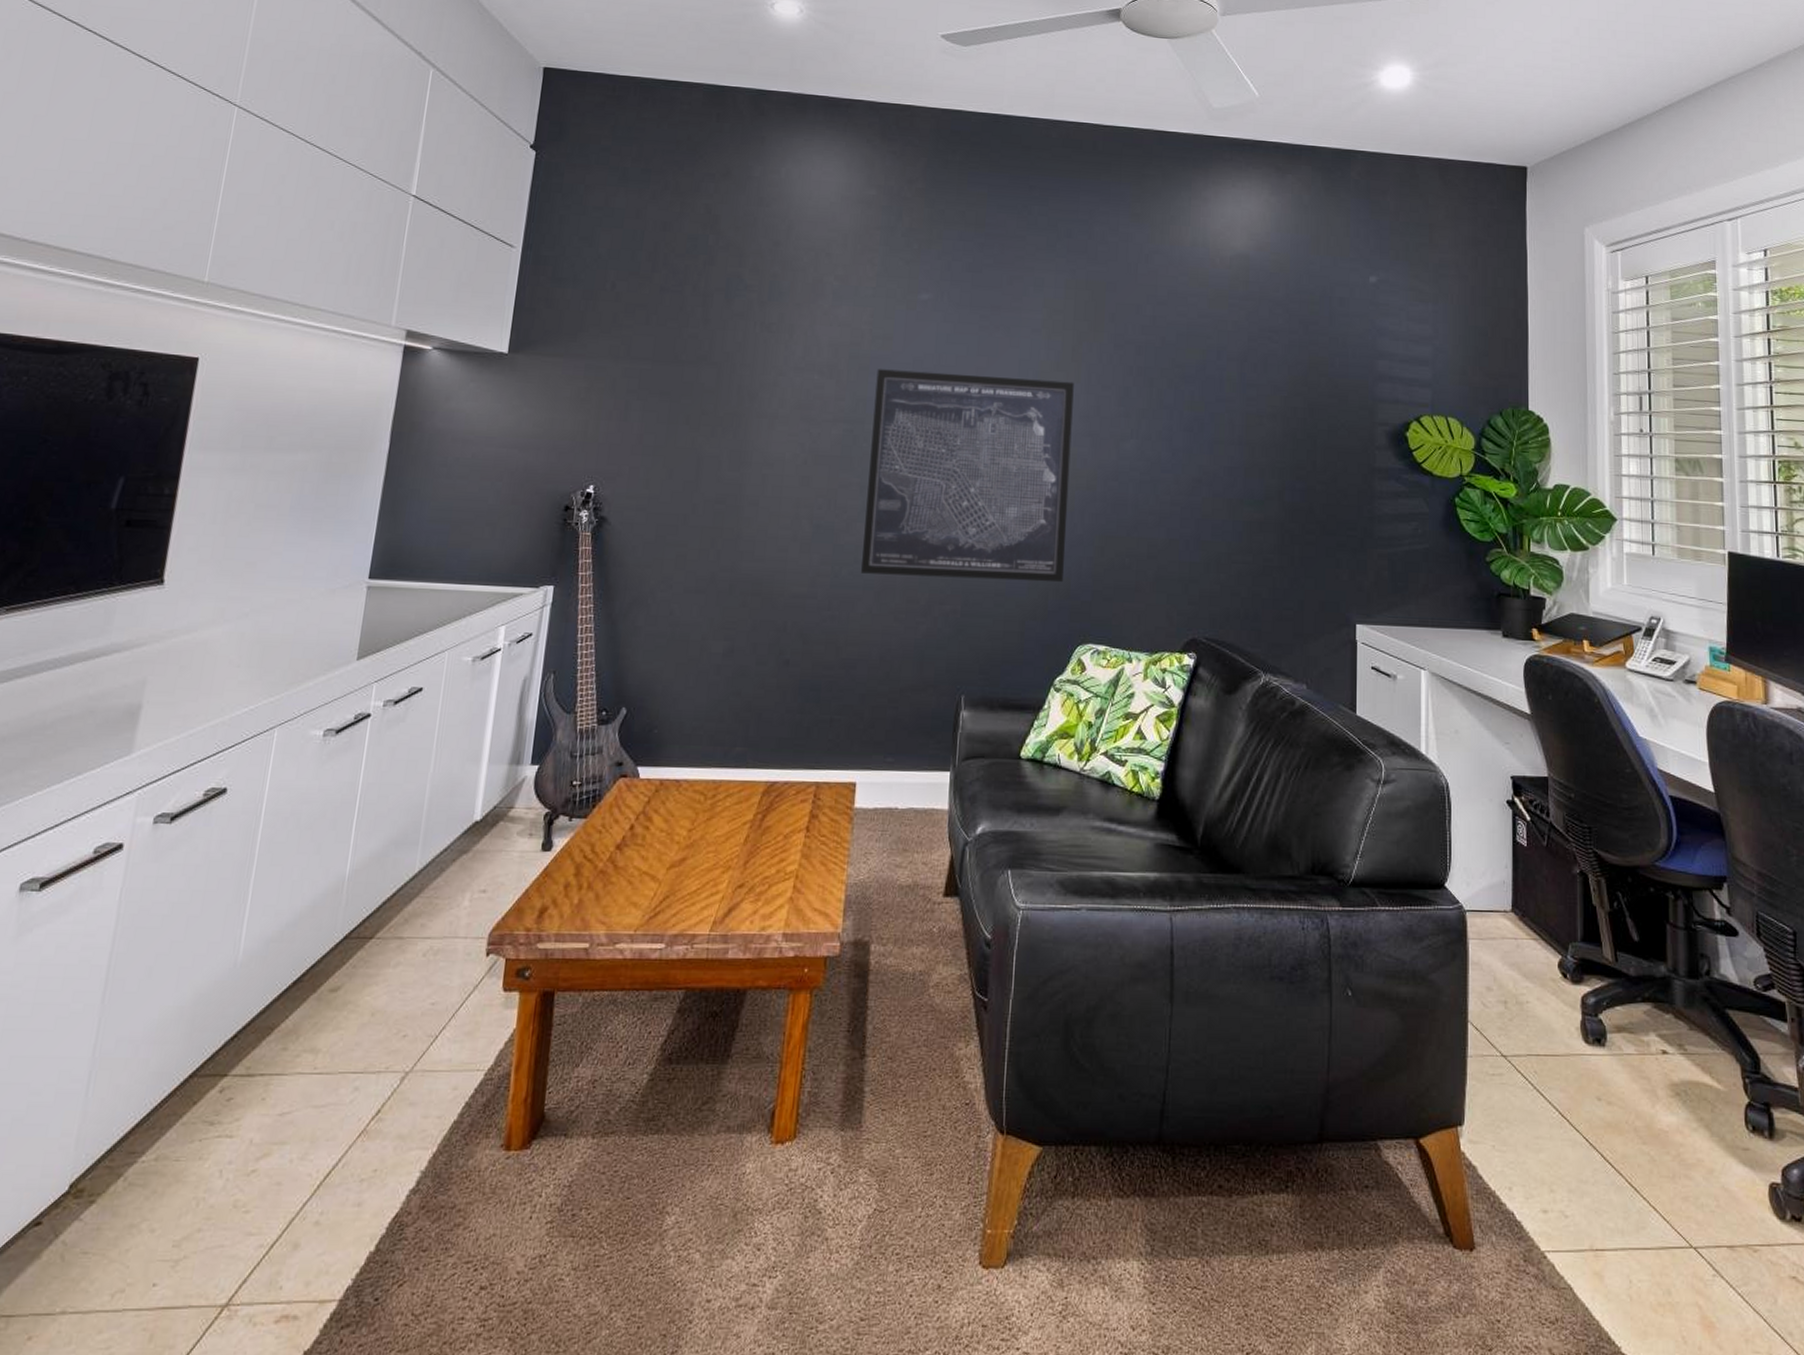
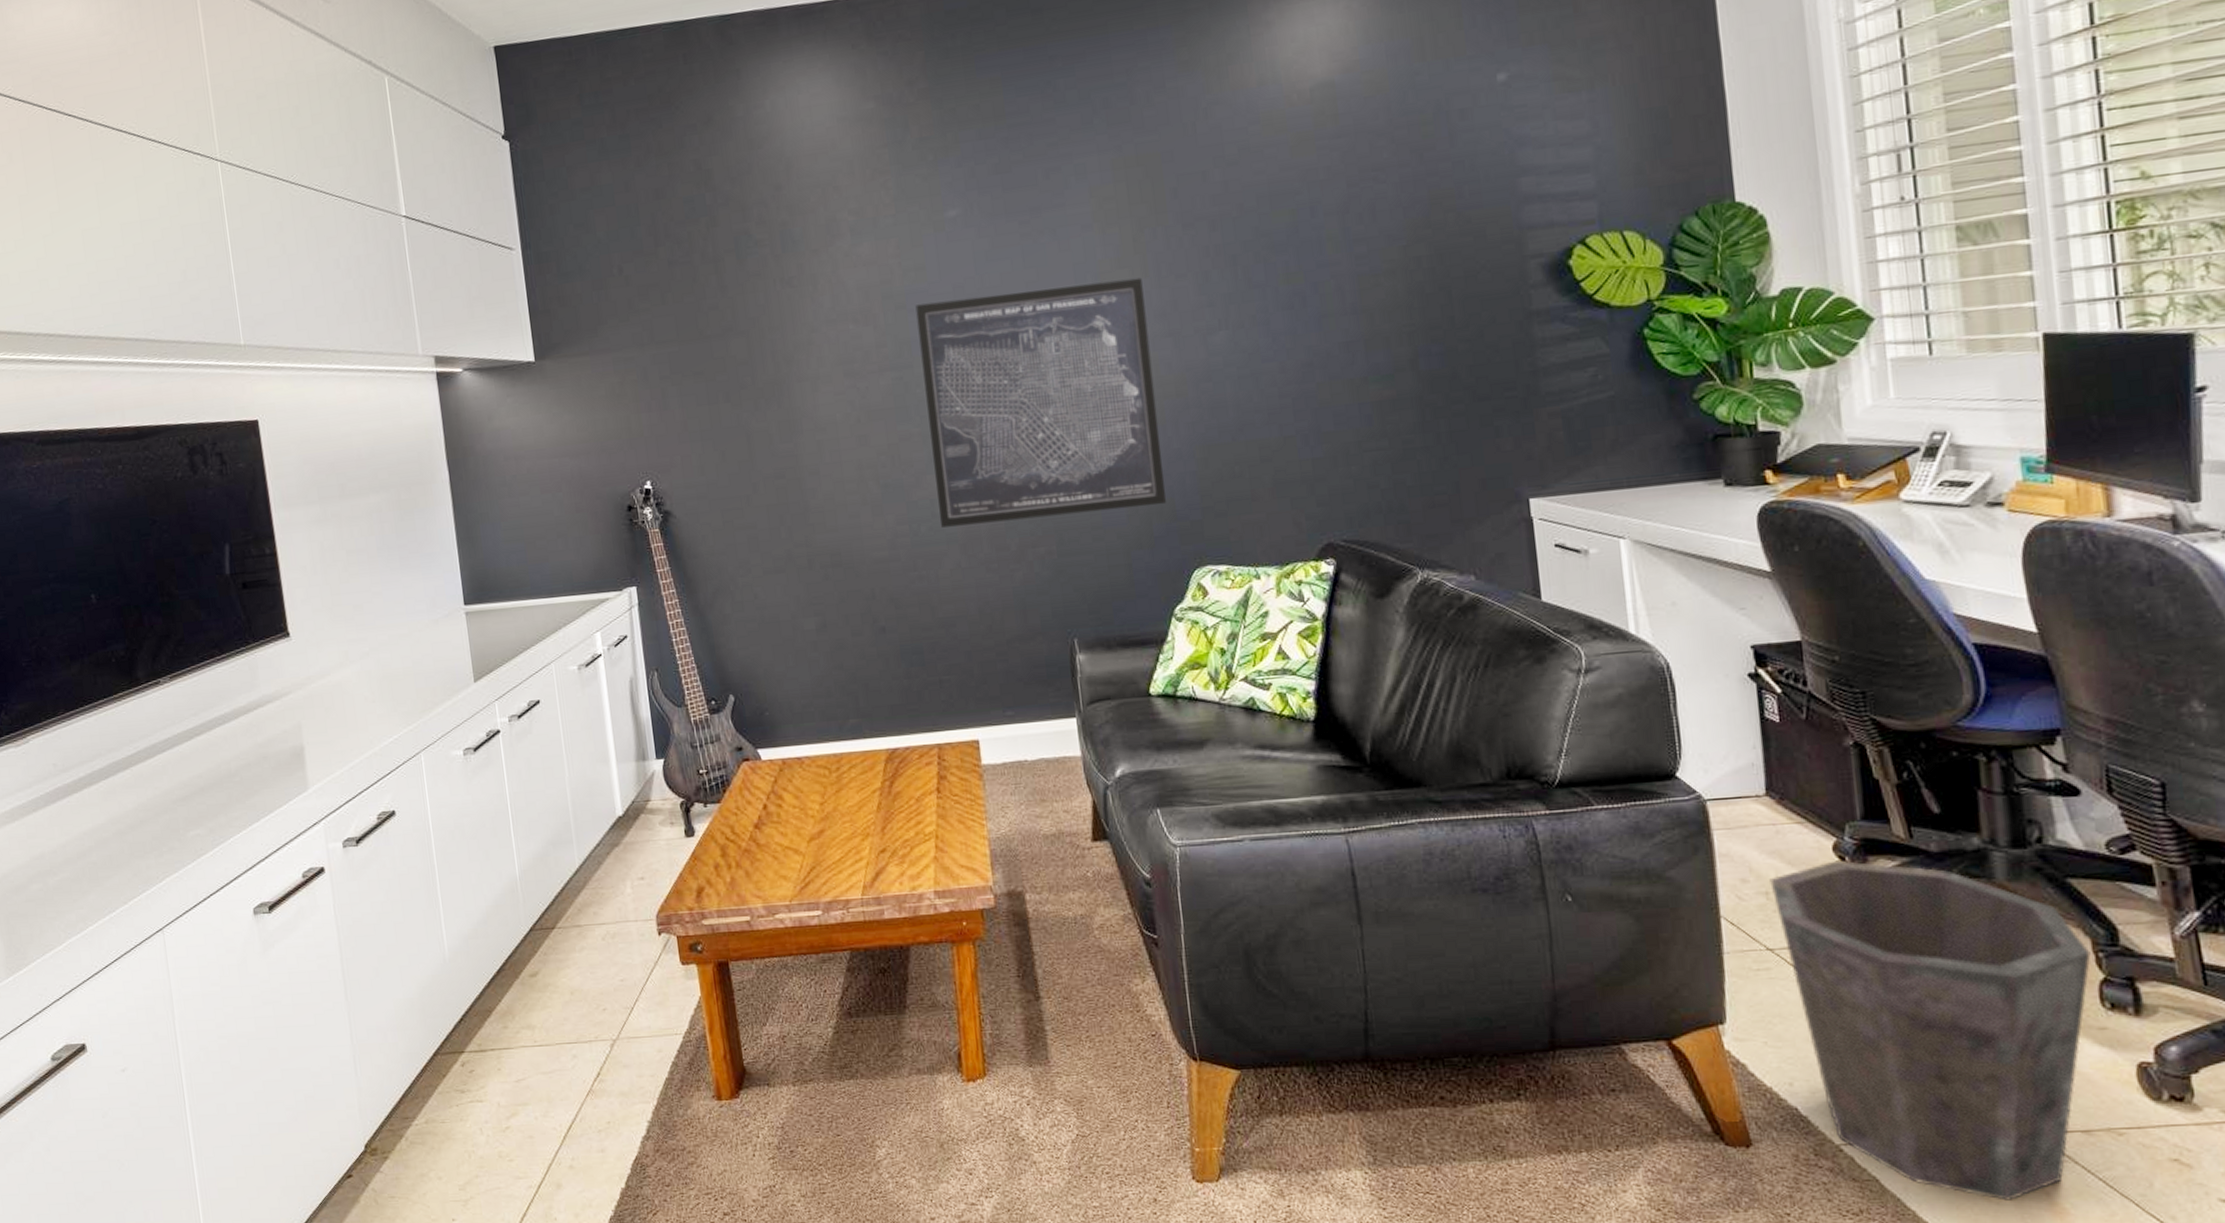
waste bin: none [1509,976,1740,1313] -> present [1769,860,2091,1201]

